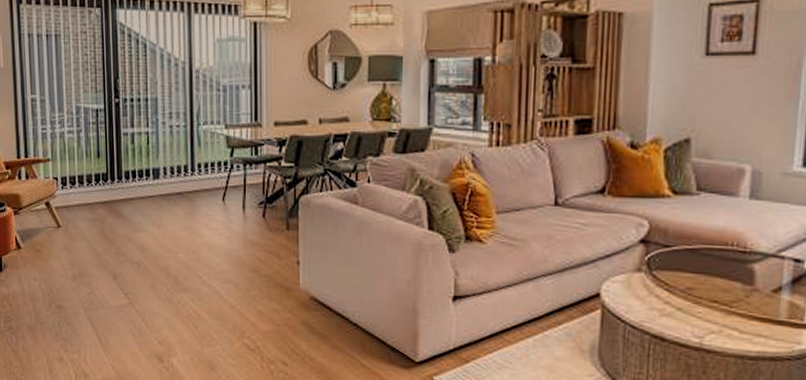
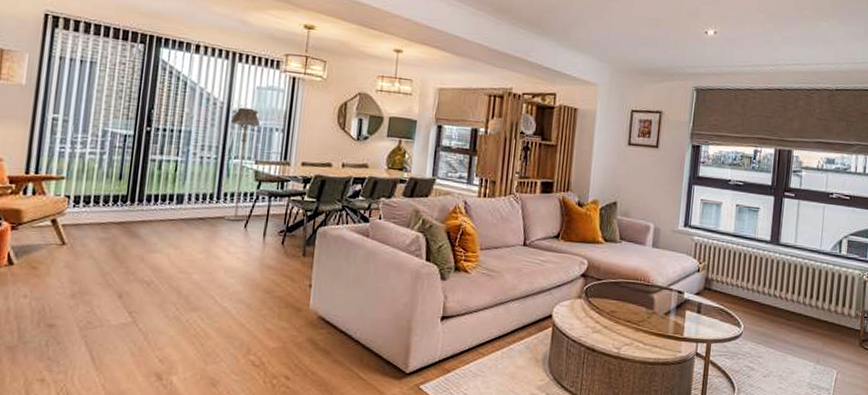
floor lamp: none [195,65,226,194] -> present [224,107,261,221]

